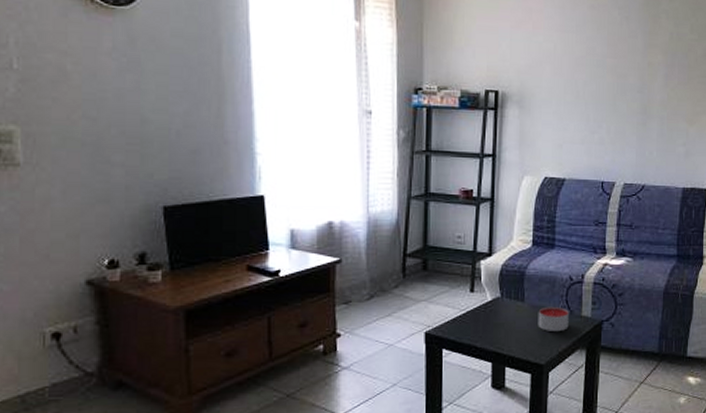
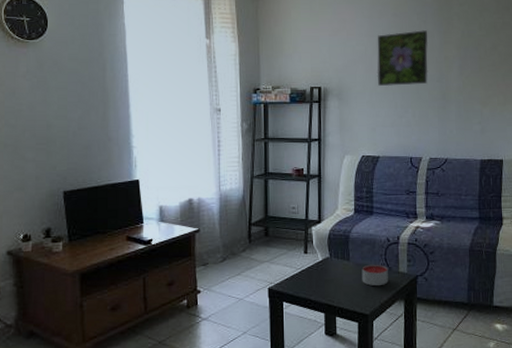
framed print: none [567,28,630,95] -> present [377,30,429,87]

